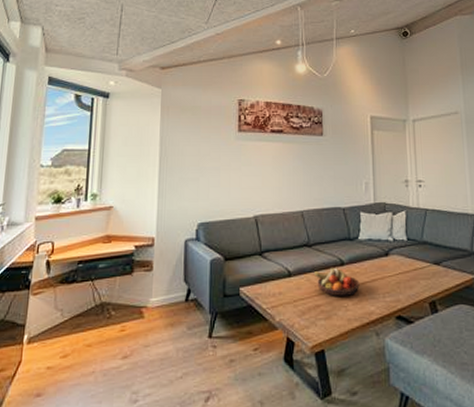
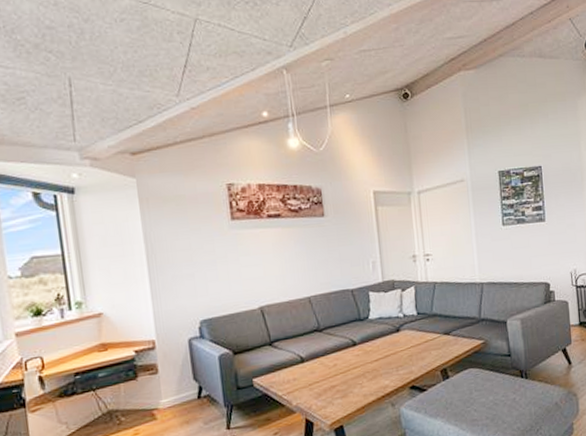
fruit bowl: present [313,268,360,296] -> none [326,349,373,376]

